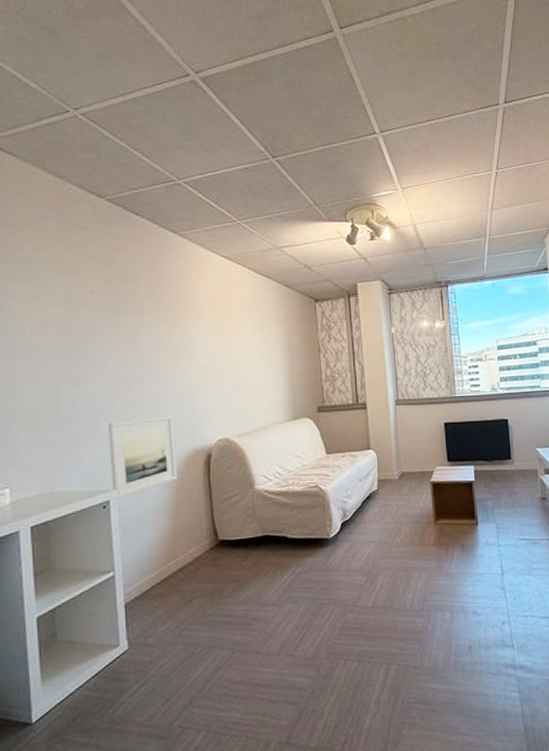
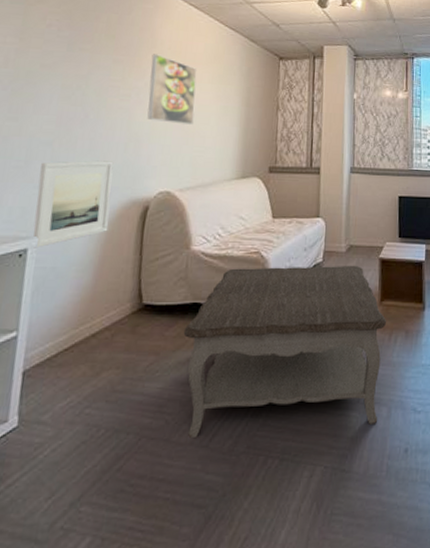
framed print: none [192,309,241,374] -> present [147,54,197,125]
coffee table: none [258,490,443,649] -> present [183,265,386,437]

